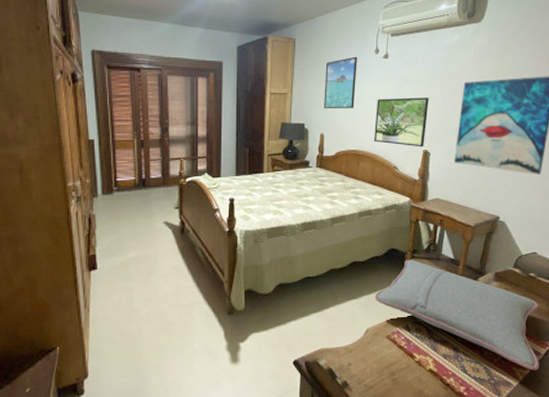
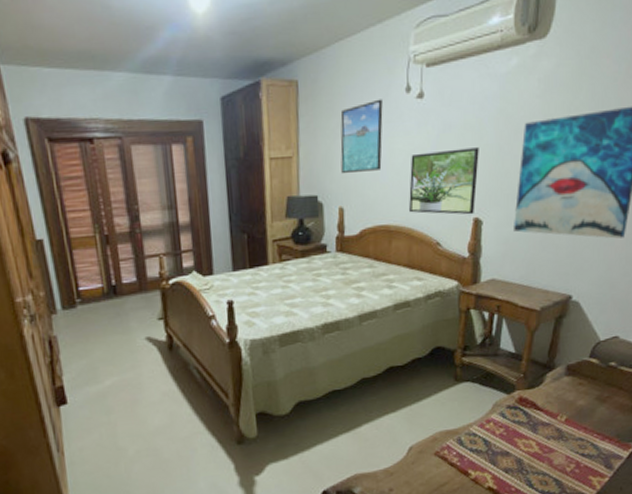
pillow: present [374,259,539,371] -> none [417,358,621,478]

